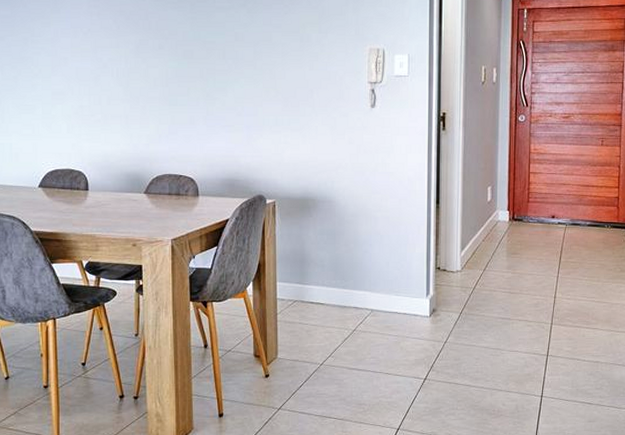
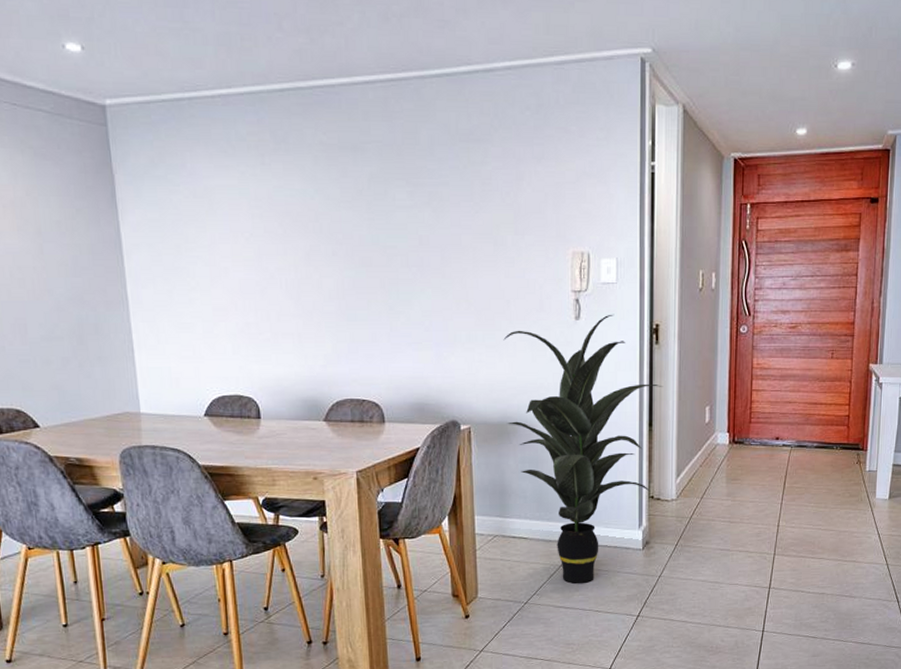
indoor plant: none [306,103,450,347] -> present [503,314,664,584]

